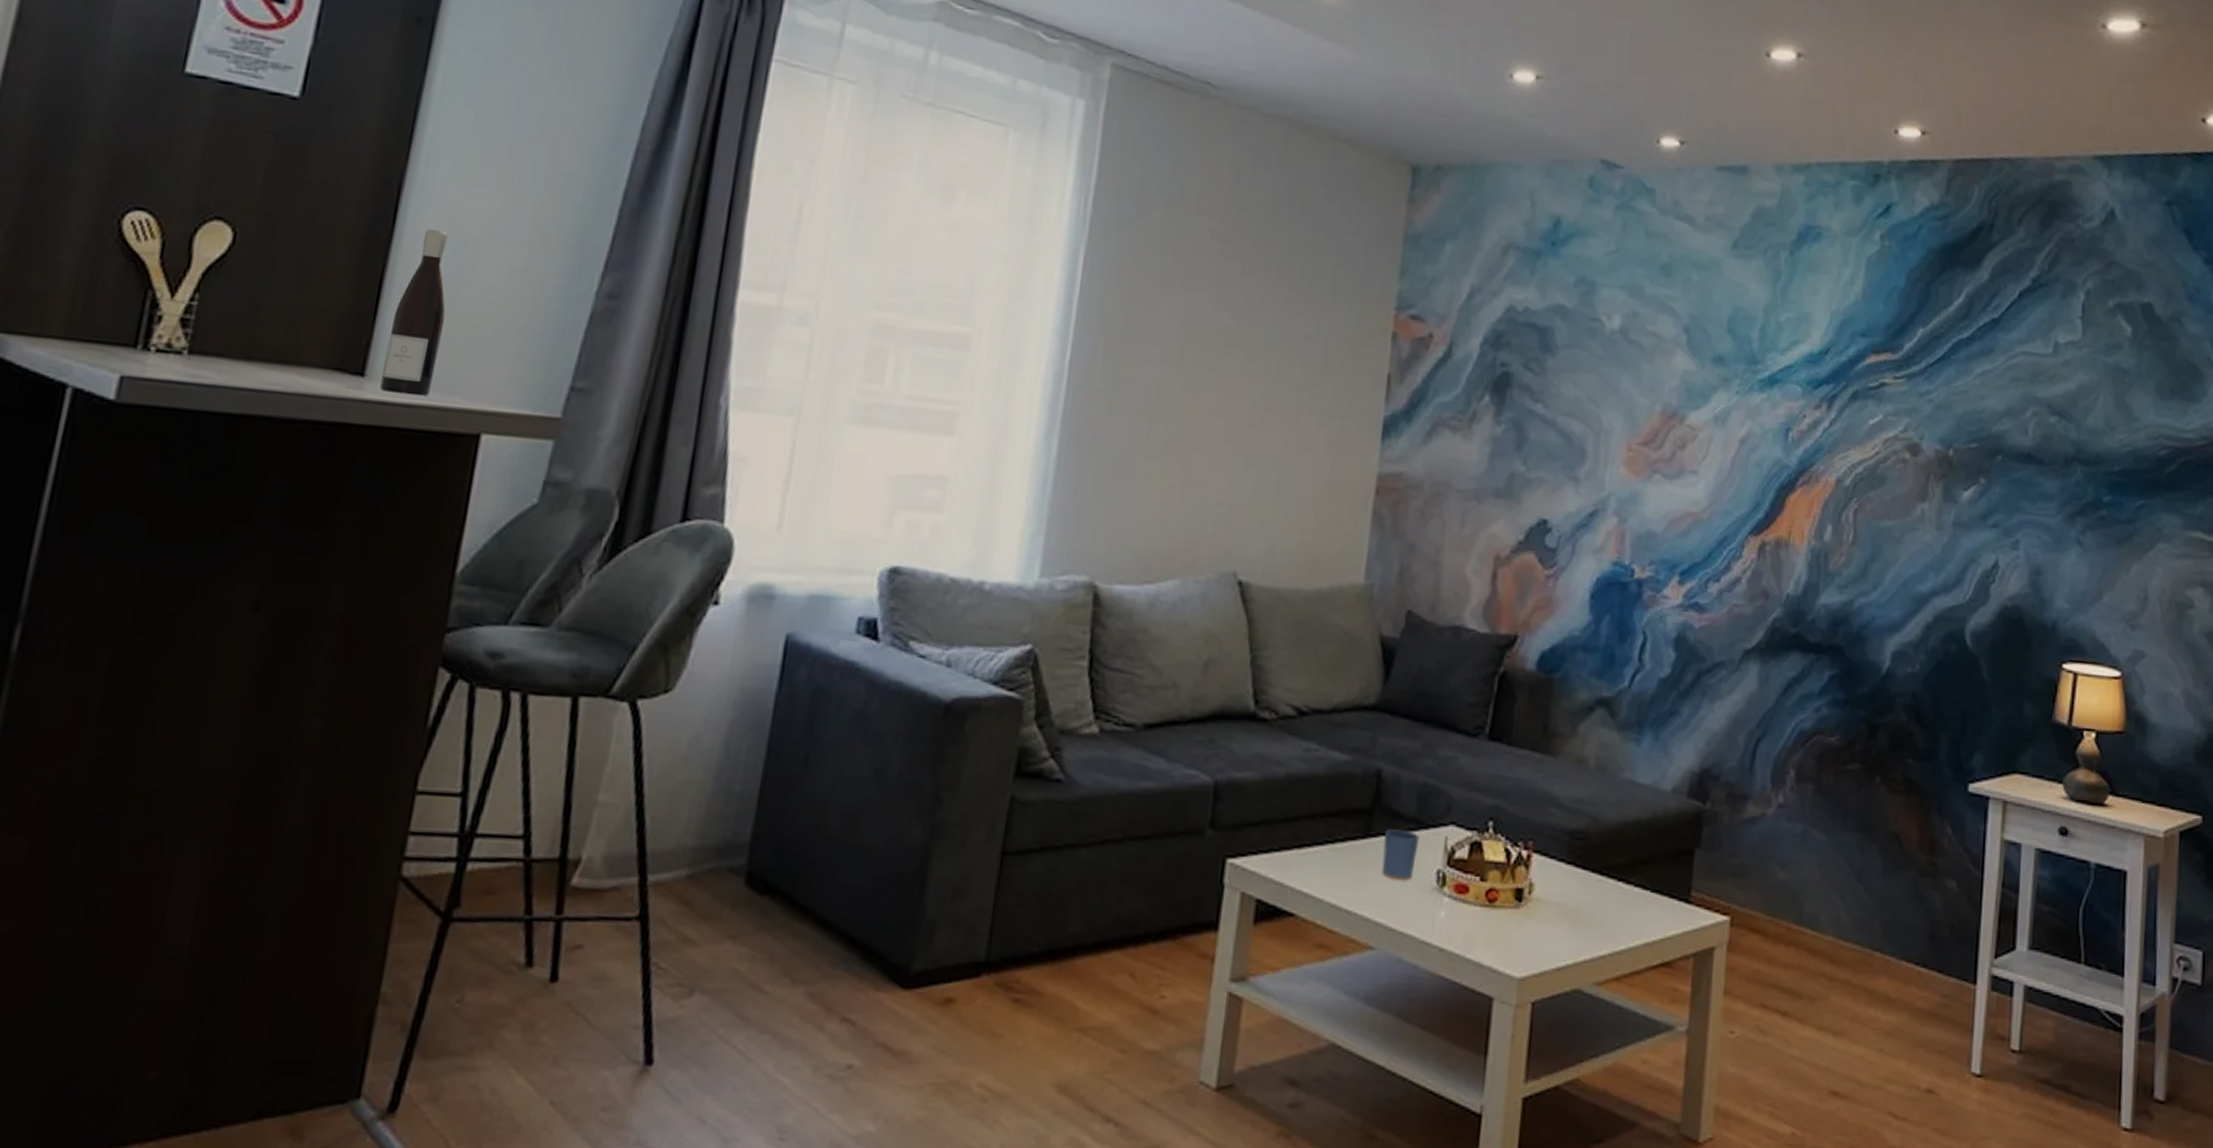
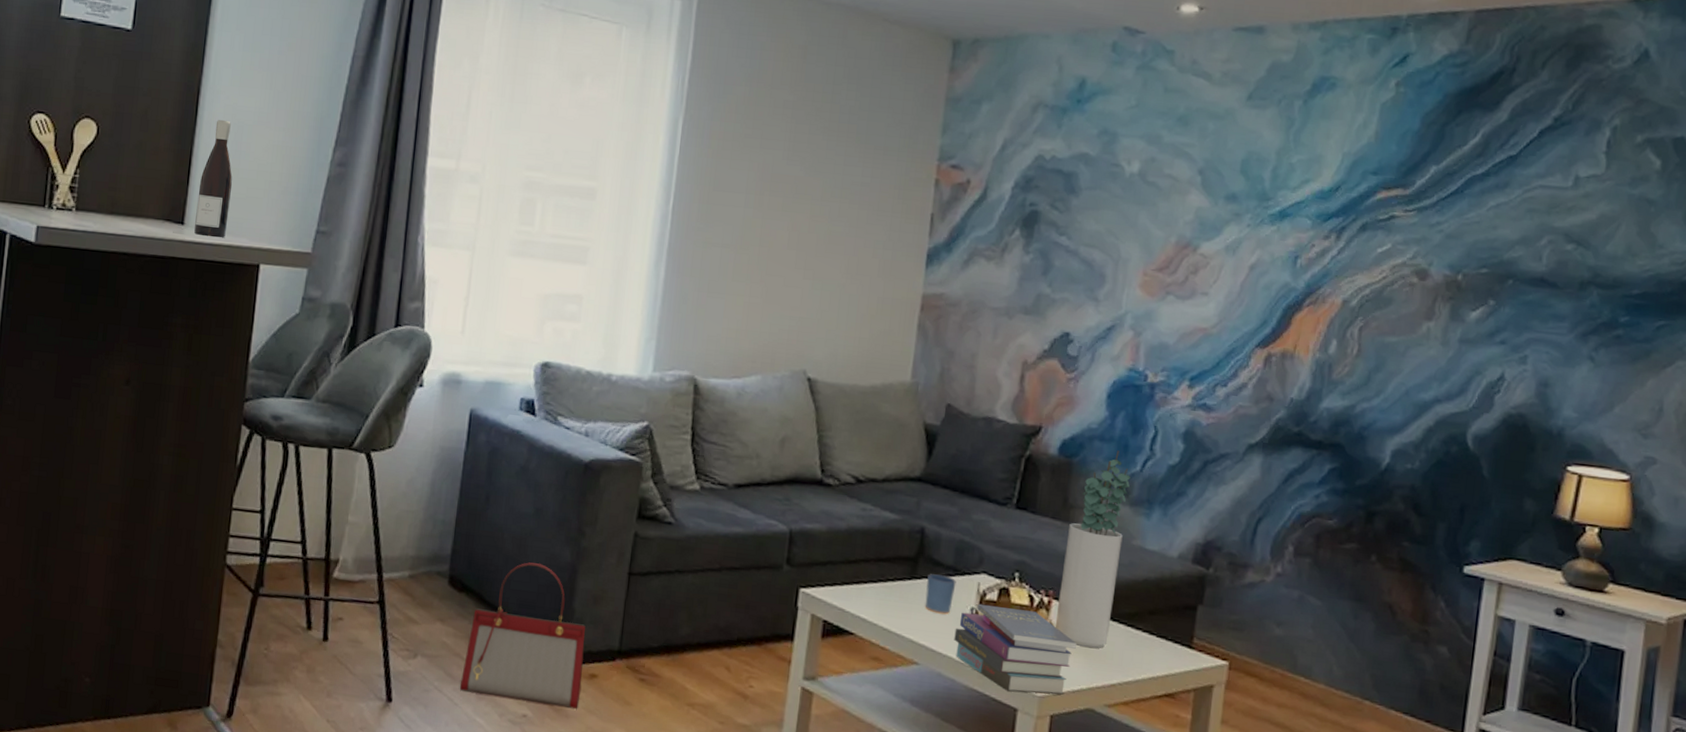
handbag: none [756,846,940,1050] -> present [460,562,586,709]
books: none [1417,864,1561,976] -> present [954,603,1076,695]
vase: none [1535,662,1619,911] -> present [1055,450,1132,648]

